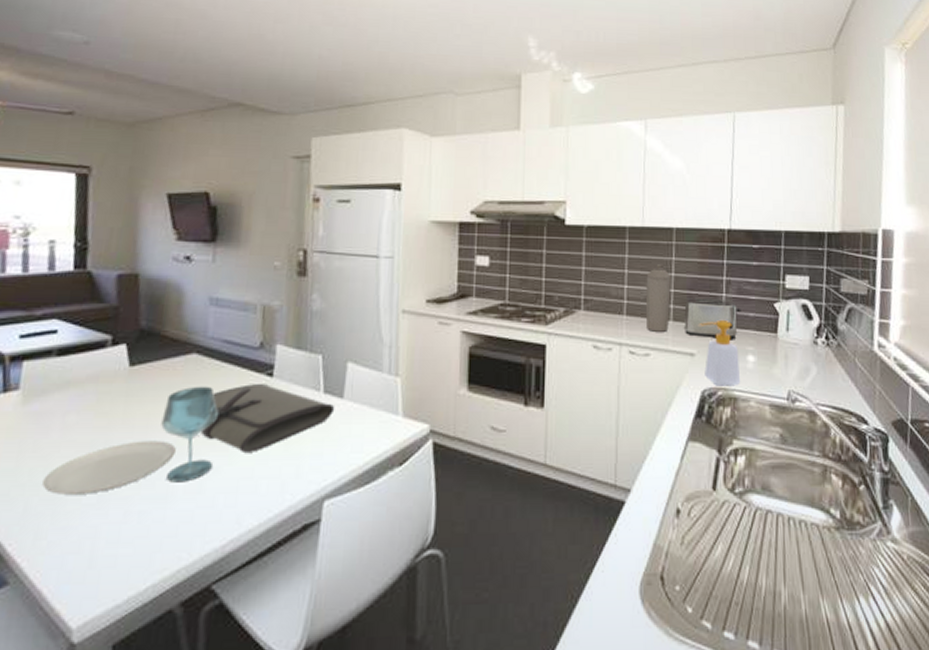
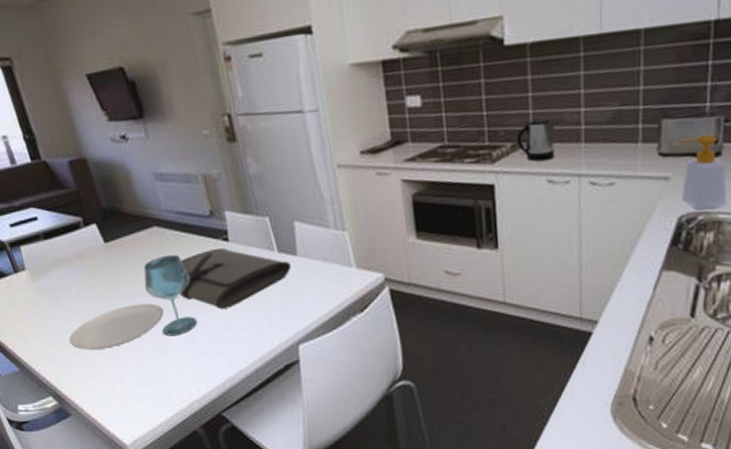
kettle: none [568,290,602,328] -> present [516,118,555,162]
canister: present [646,264,672,332] -> none [607,78,640,158]

